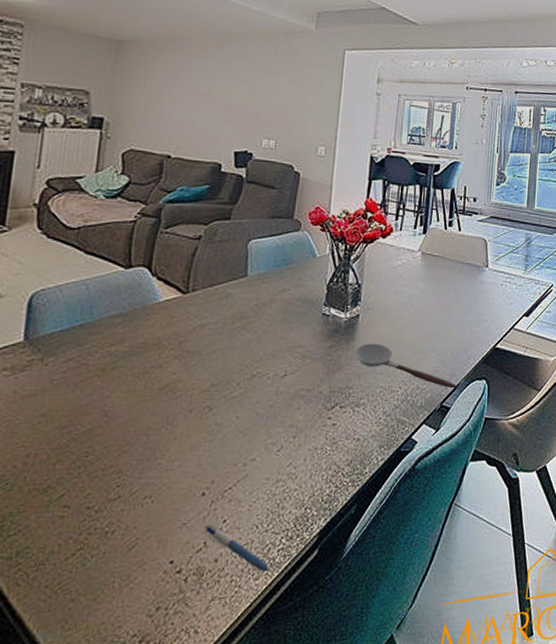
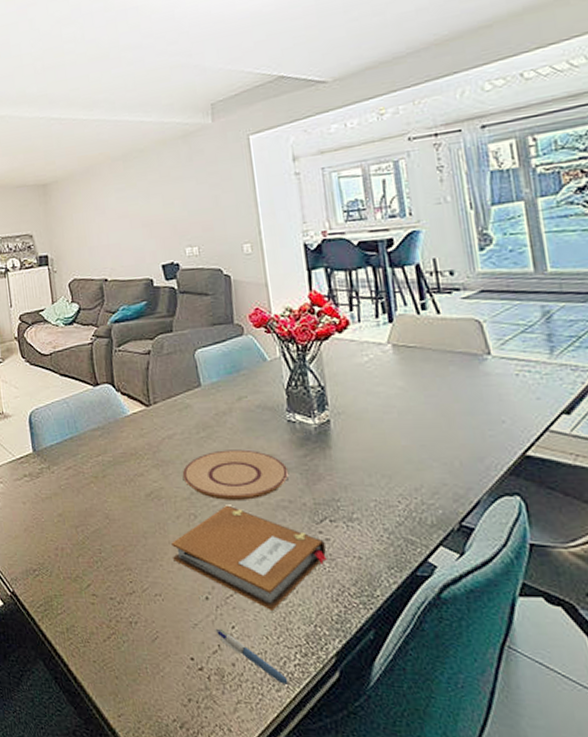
notebook: none [175,395,331,499] -> present [171,505,327,610]
plate: none [206,340,313,391] -> present [182,449,288,500]
spoon: present [355,343,459,389] -> none [334,451,481,506]

